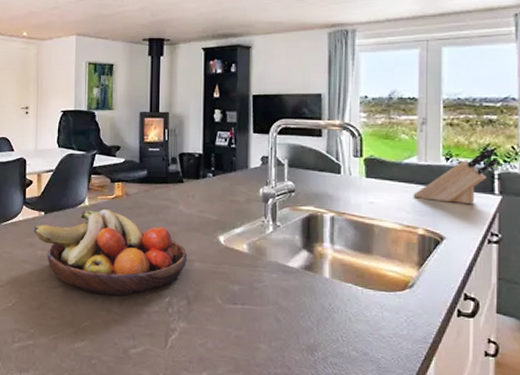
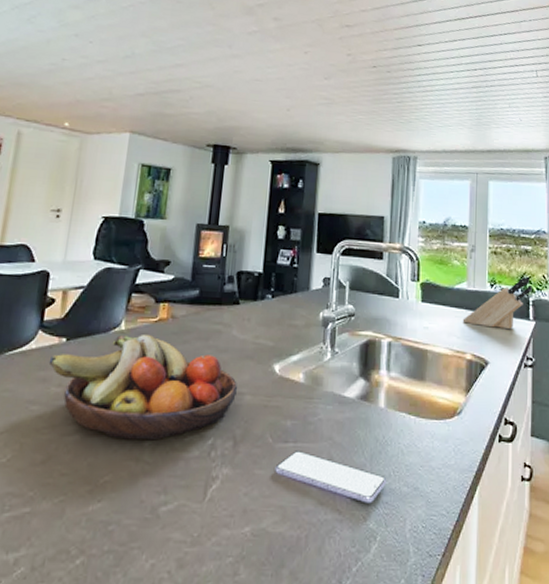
smartphone: none [226,312,335,363] -> present [275,451,387,504]

